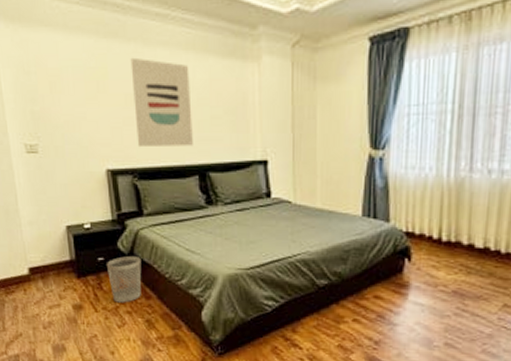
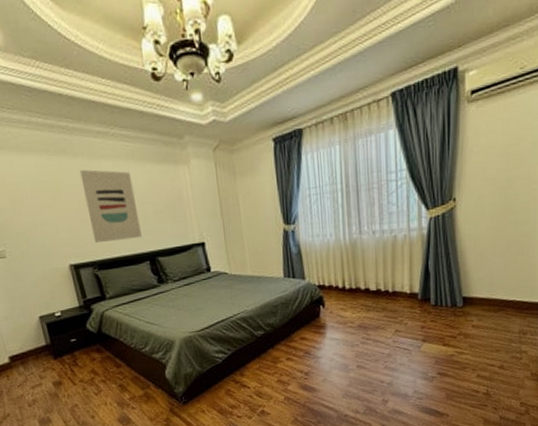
wastebasket: present [106,255,142,303] -> none [78,333,112,375]

